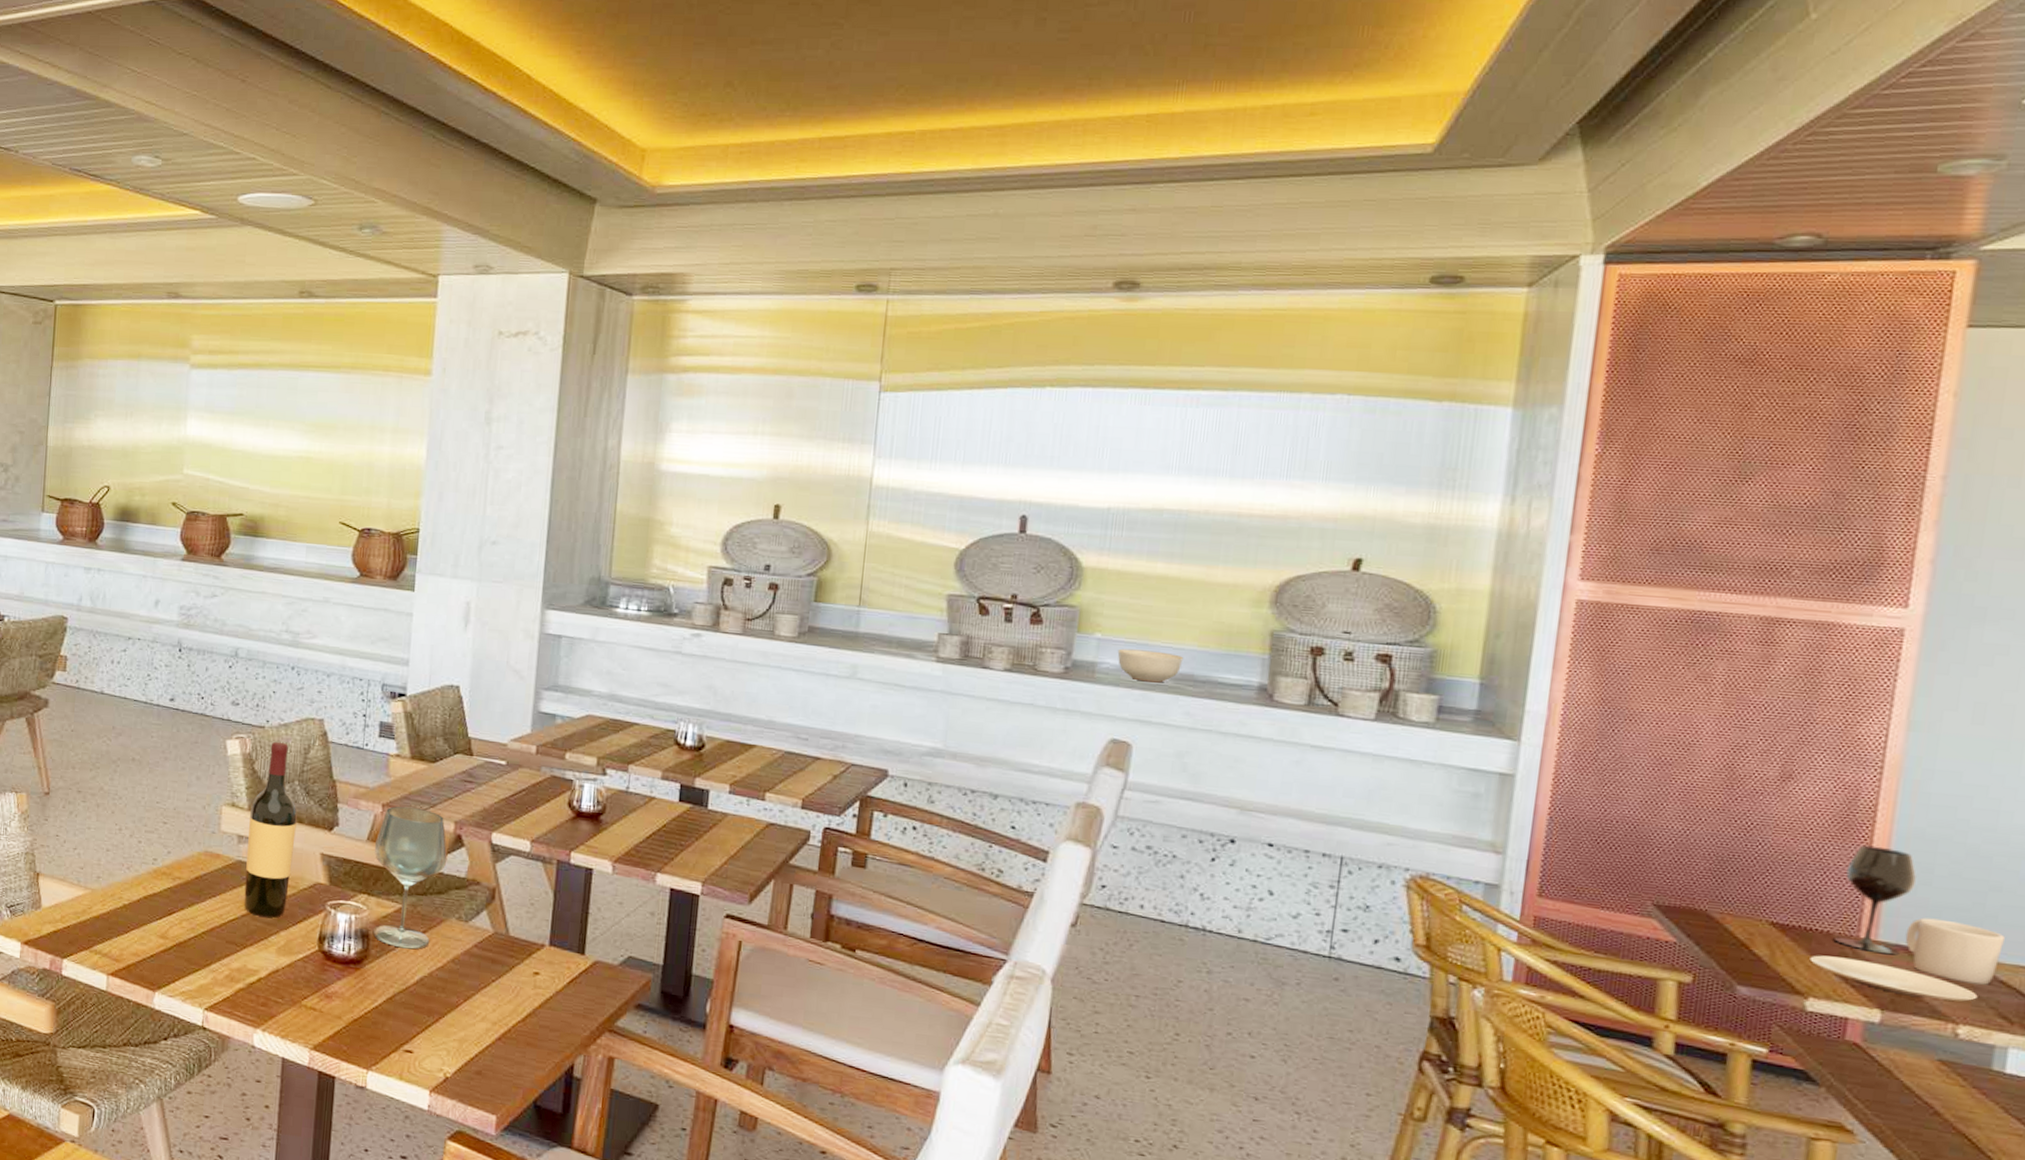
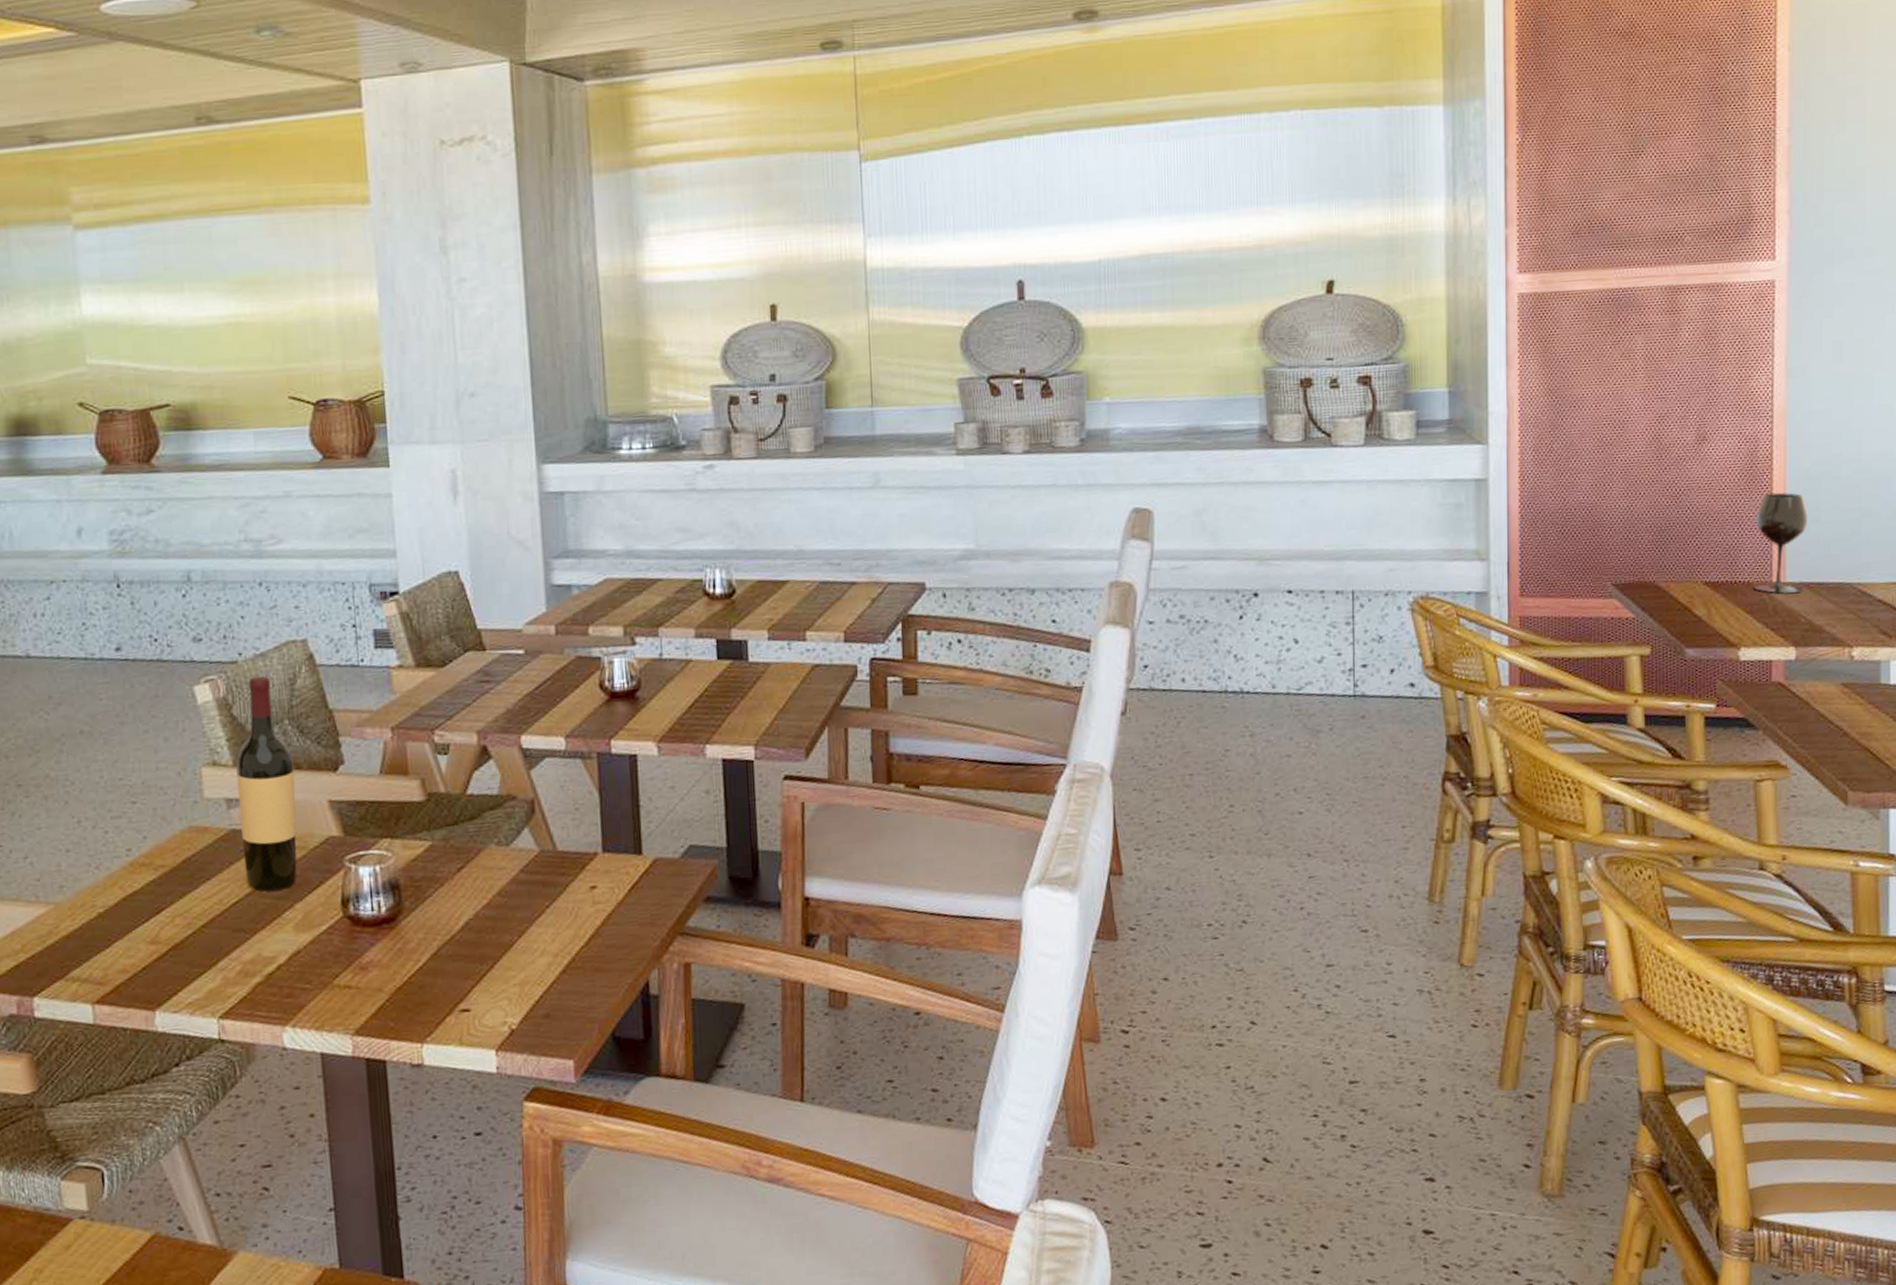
wine glass: present [372,806,448,949] -> none [389,723,476,893]
bowl: present [1117,648,1184,683] -> none [1127,407,1189,442]
plate: present [1809,955,1978,1002] -> none [1738,603,1864,630]
mug: present [1905,917,2005,985] -> none [1806,551,1877,608]

